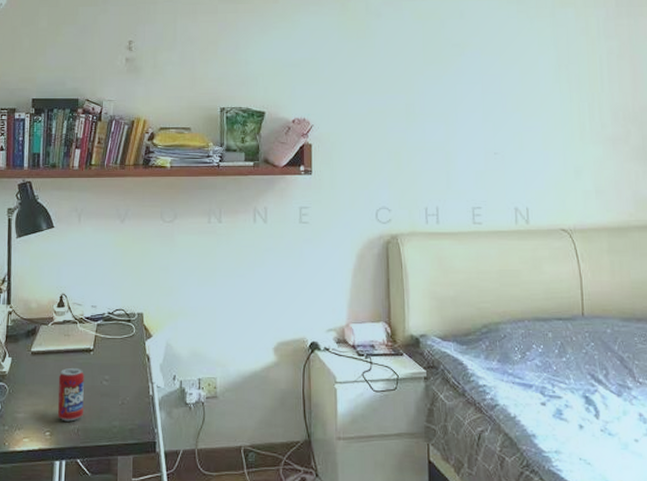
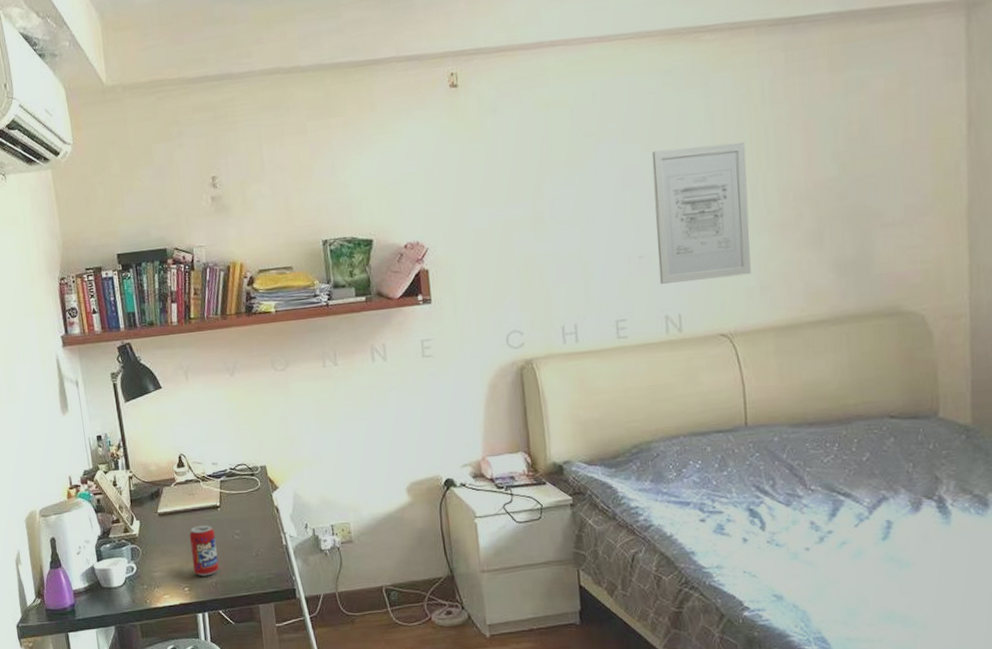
wall art: none [507,65,588,179] -> present [651,142,751,284]

